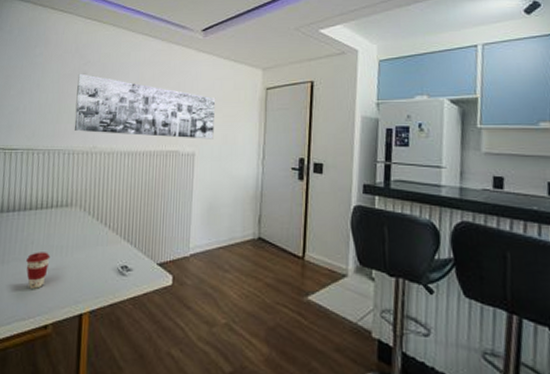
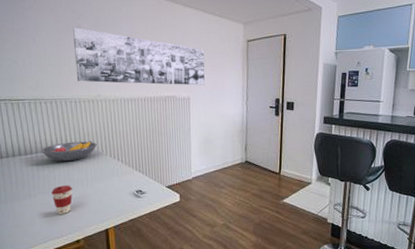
fruit bowl: none [23,199,85,223] -> present [40,141,98,162]

